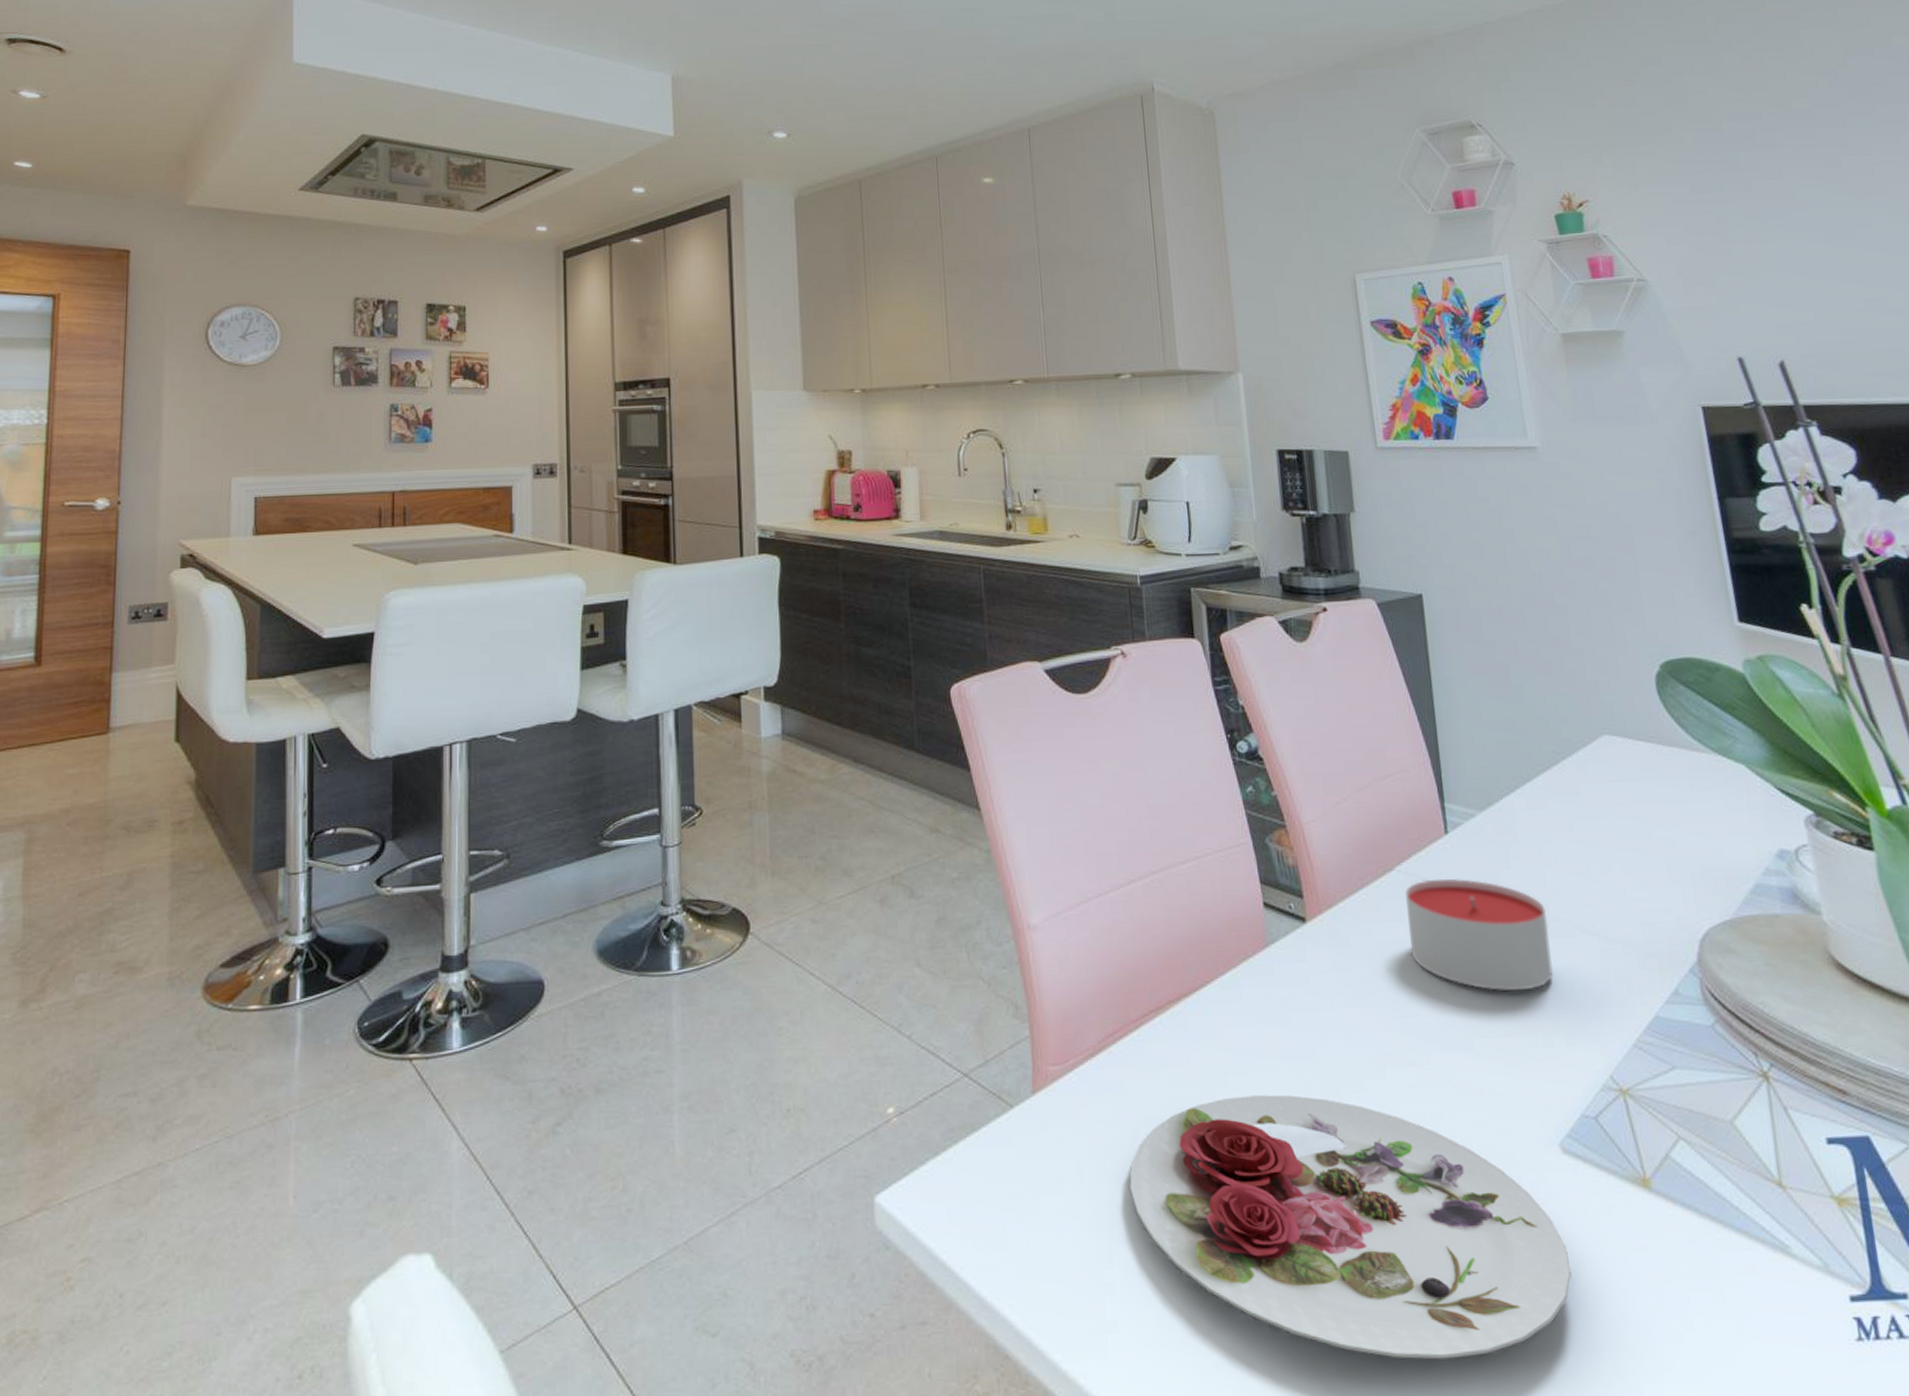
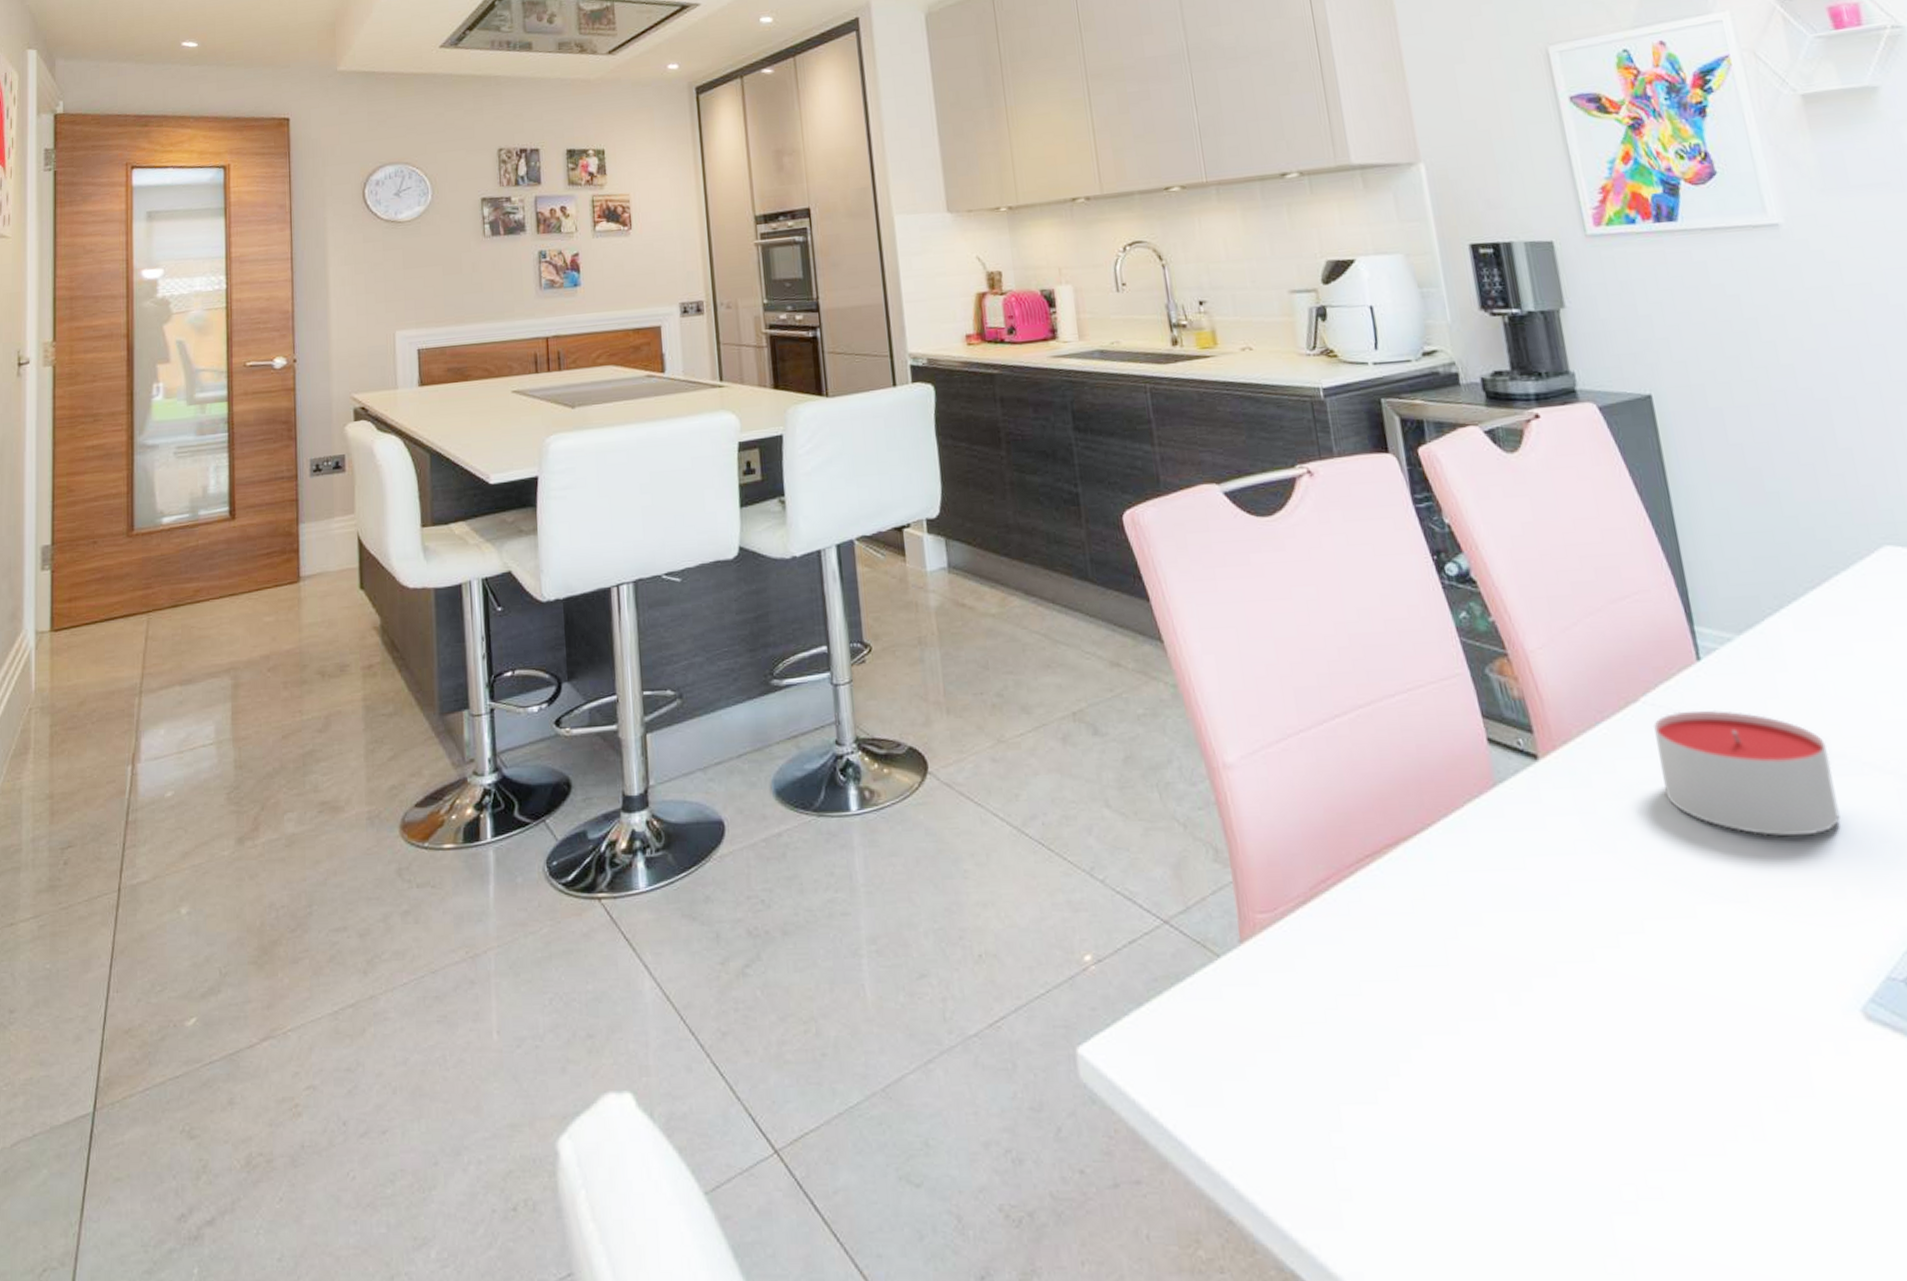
plate: present [1129,1094,1572,1360] -> none [1354,948,1887,1247]

